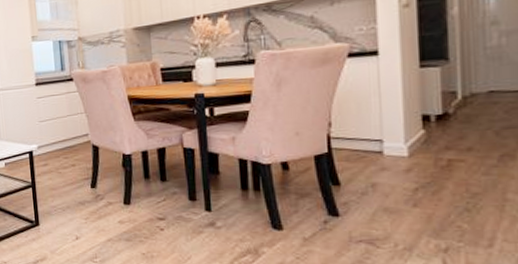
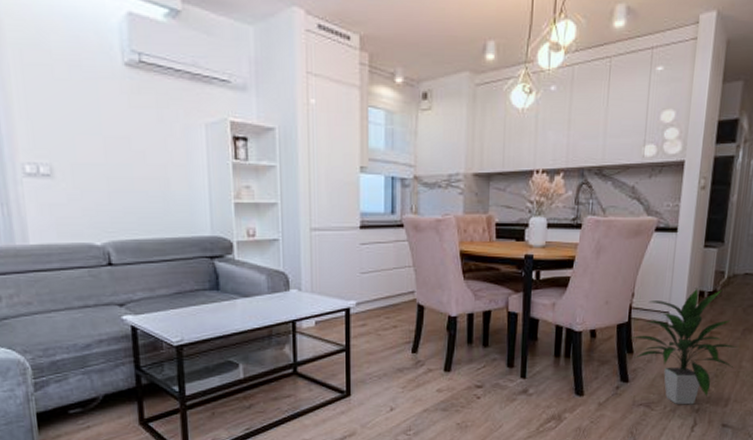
indoor plant: none [334,111,496,243] -> present [631,288,738,405]

